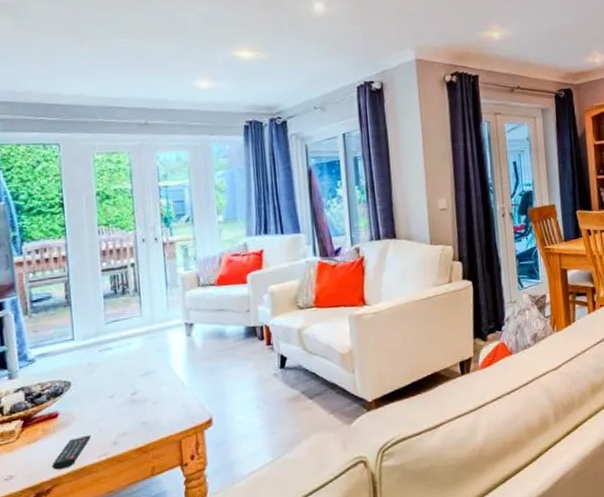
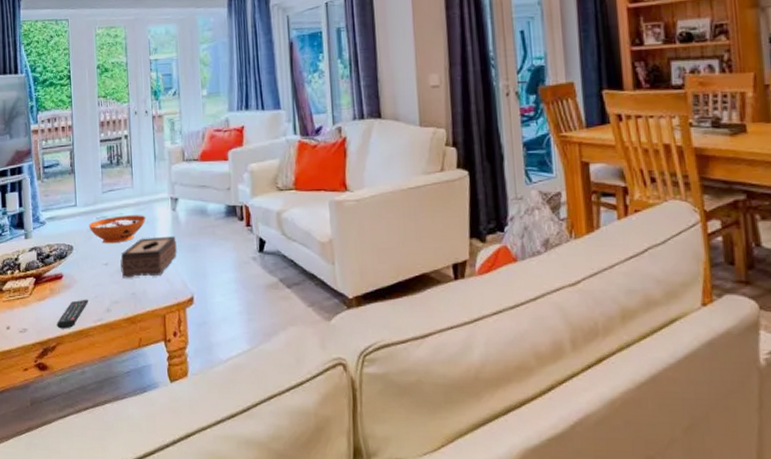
decorative bowl: none [89,343,158,376] -> present [88,215,146,244]
tissue box: none [128,361,194,409] -> present [120,236,177,278]

